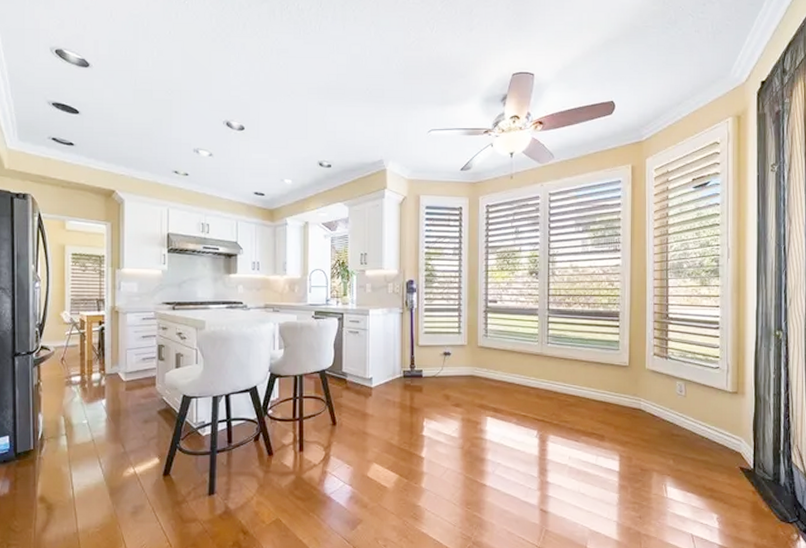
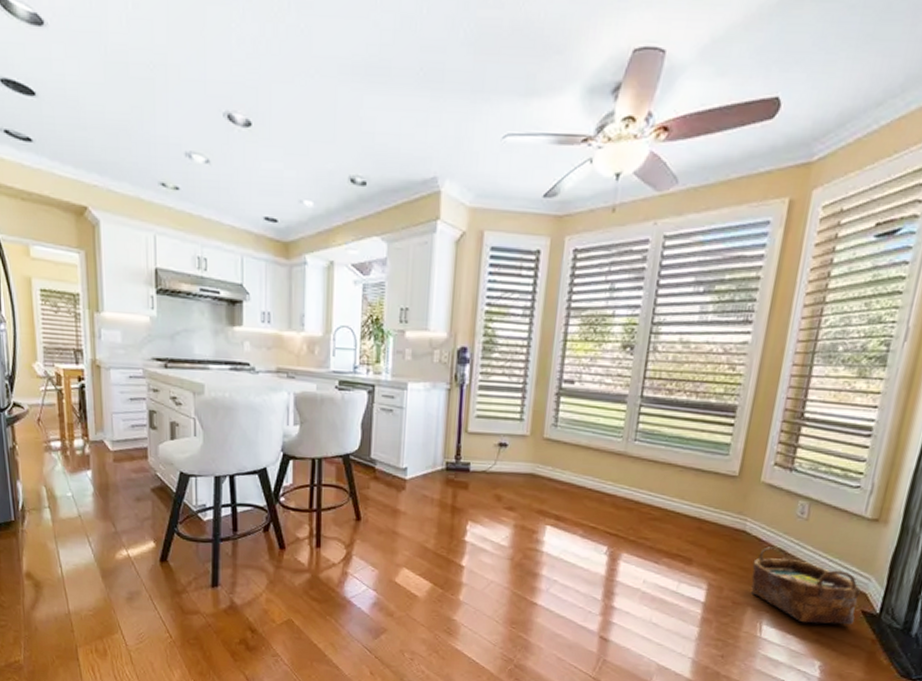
woven basket: none [651,419,736,482] -> present [750,545,860,625]

